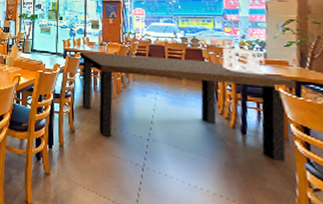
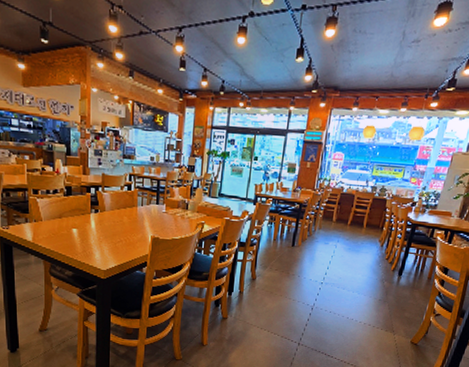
dining table: present [80,51,297,163] -> none [266,197,453,296]
decorative cube: present [222,48,266,75] -> none [400,198,437,225]

